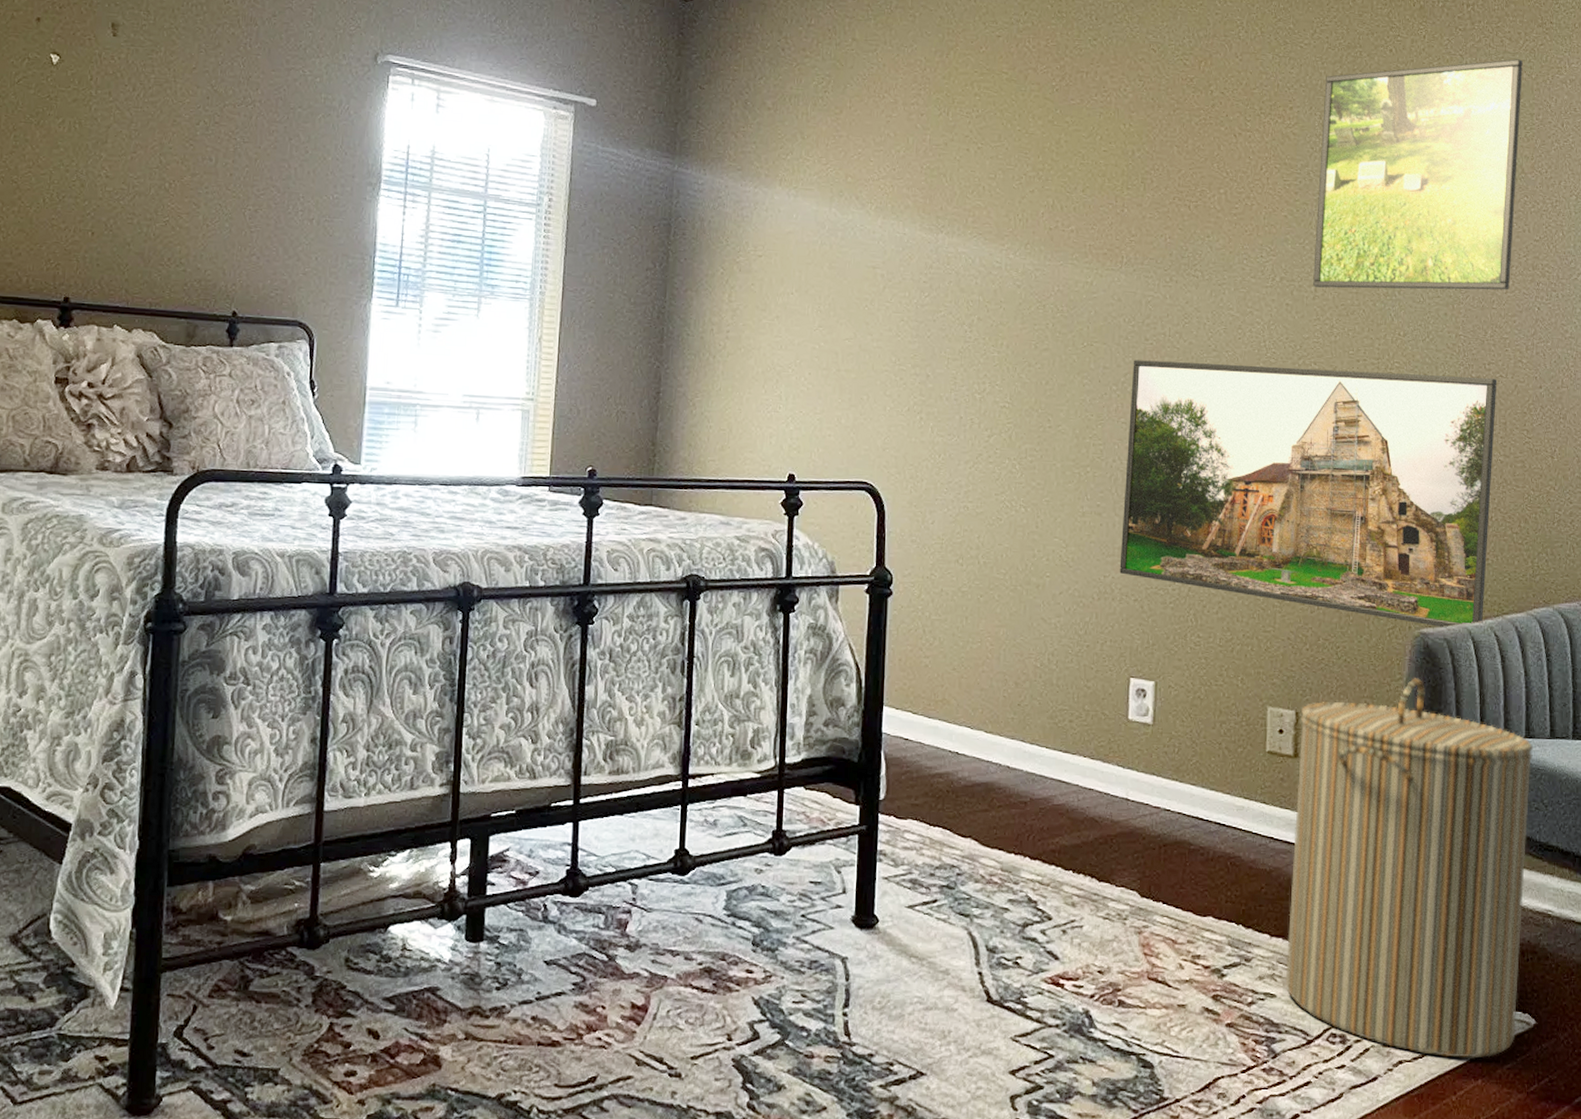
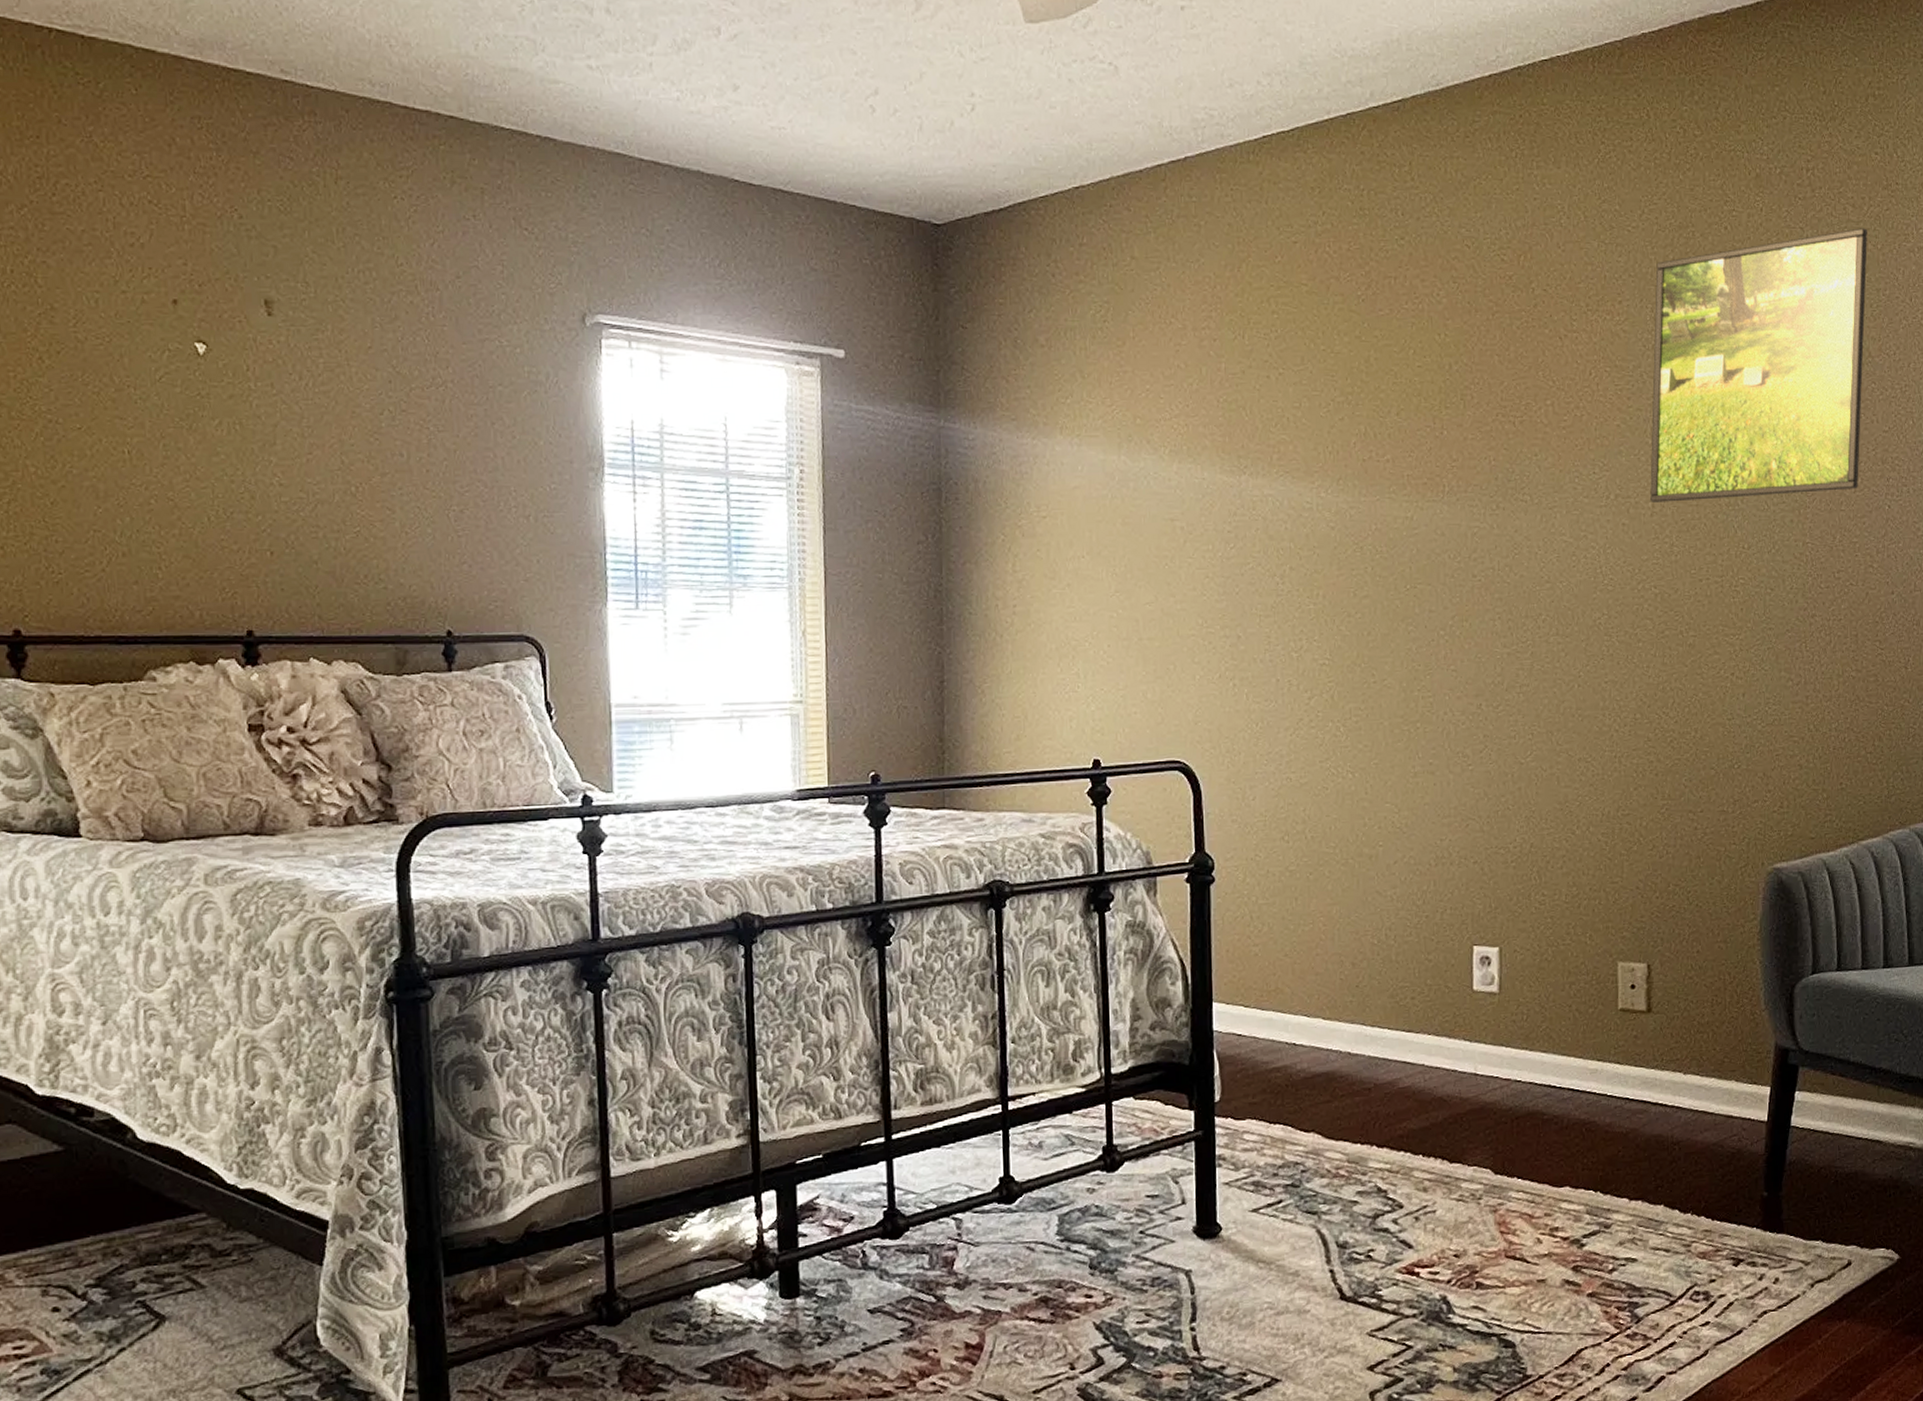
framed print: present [1119,360,1498,628] -> none [1456,588,1848,861]
laundry hamper: present [1285,678,1534,1059] -> none [1646,916,1892,1303]

